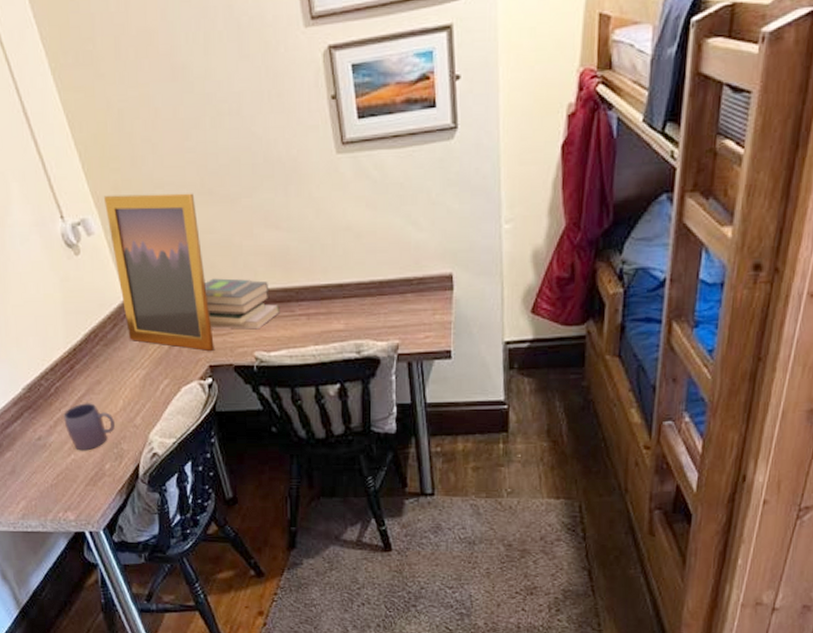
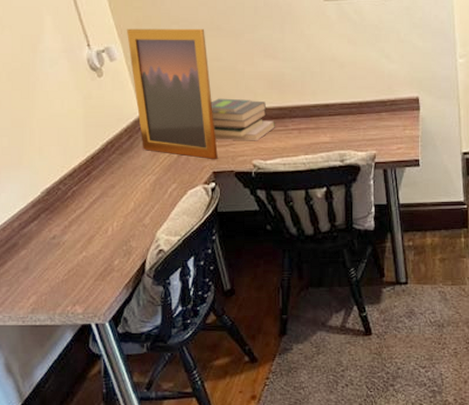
mug: present [63,402,115,451] -> none [78,204,125,248]

